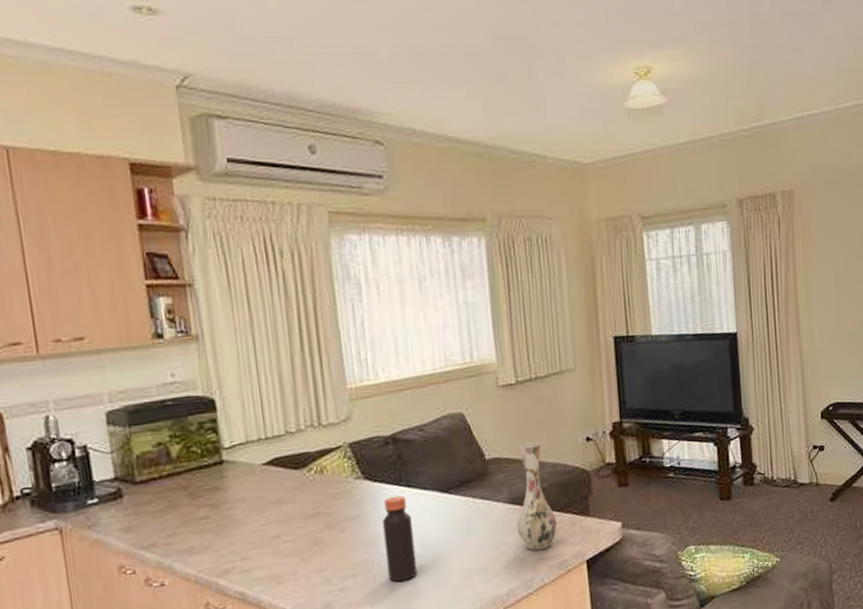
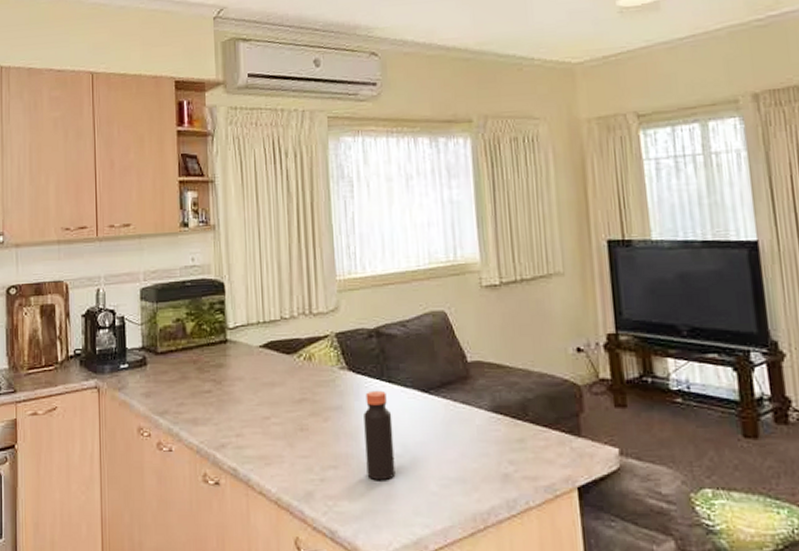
vase: present [516,441,557,551] -> none [499,347,544,468]

